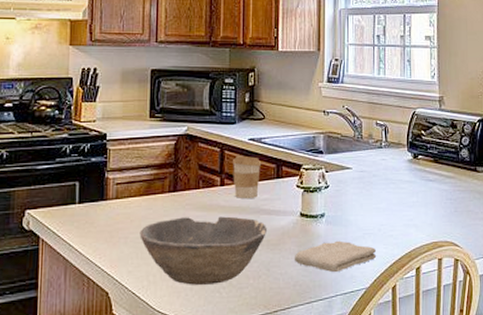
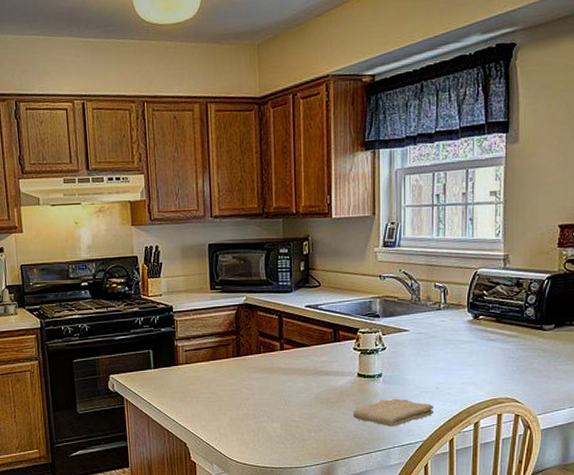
bowl: present [139,216,268,285] -> none [209,377,327,437]
coffee cup: present [232,155,262,198] -> none [290,321,319,361]

